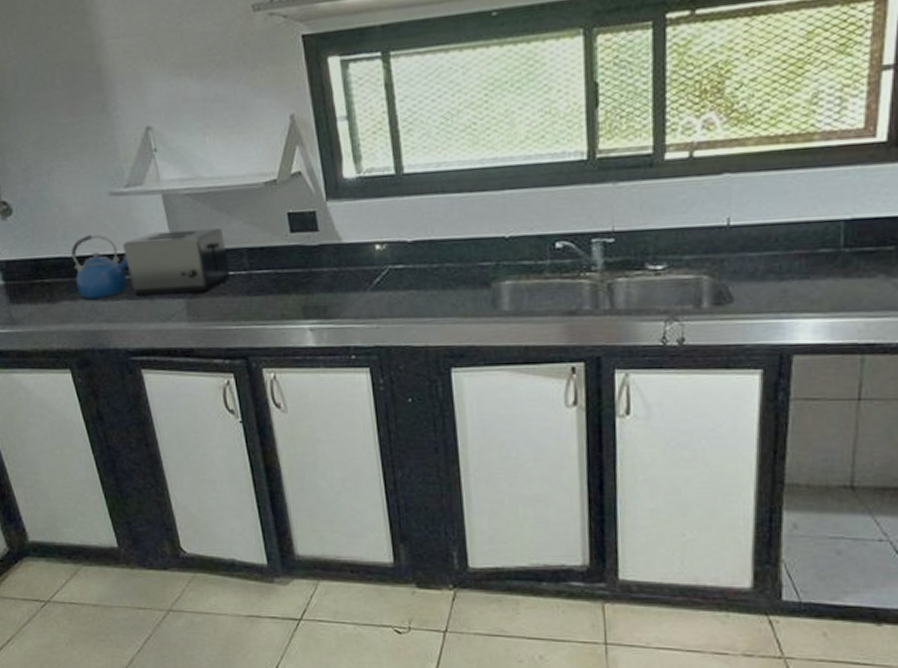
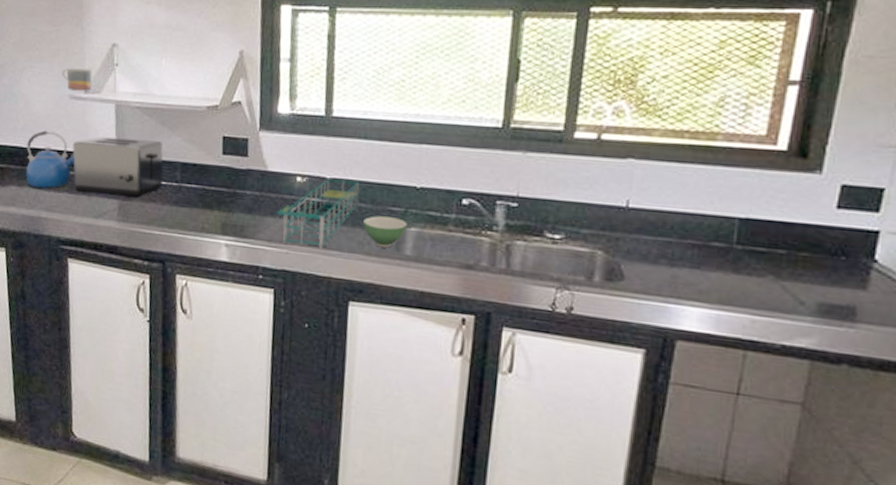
mug: none [94,159,133,186] -> present [61,68,92,91]
dish rack: none [359,240,446,319] -> present [277,179,360,250]
bowl: none [454,273,502,307] -> present [363,215,408,248]

